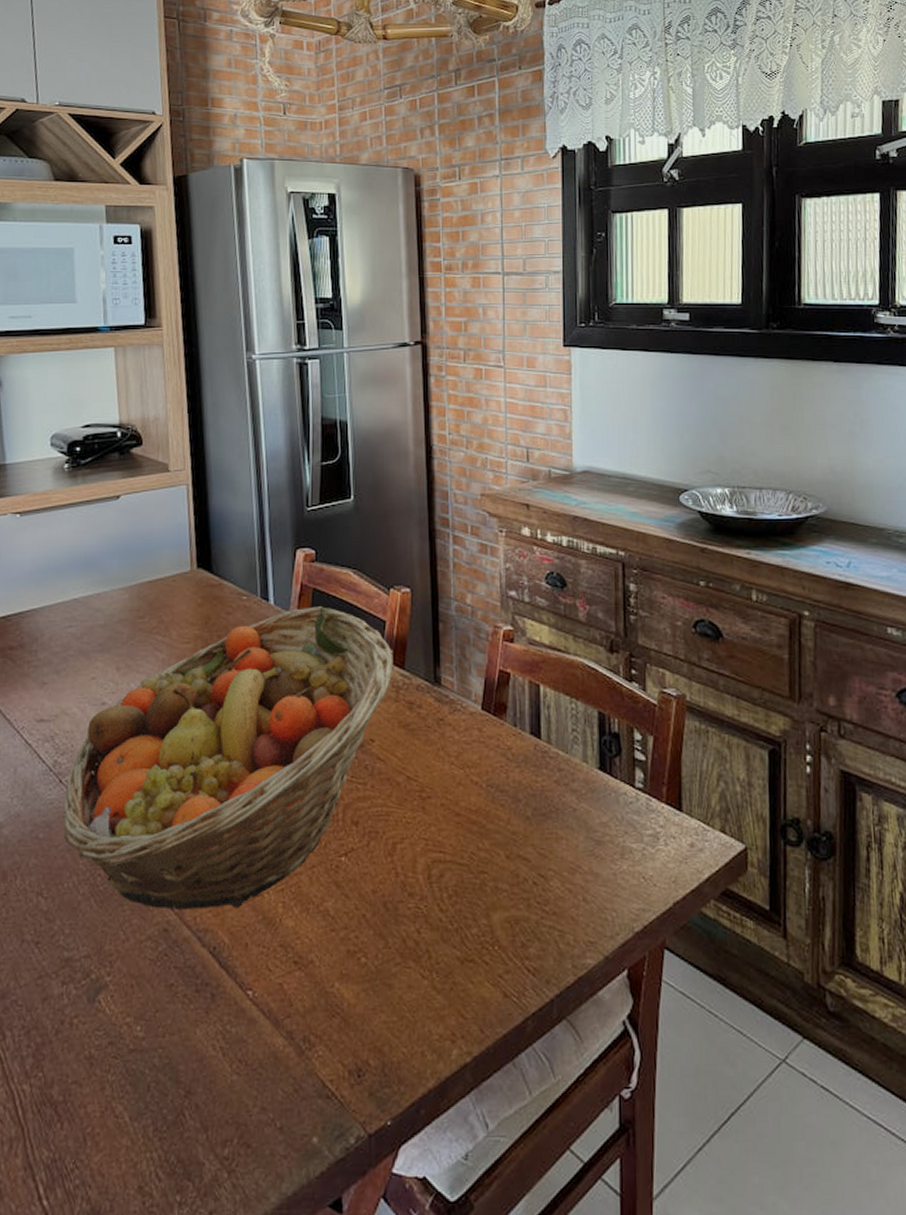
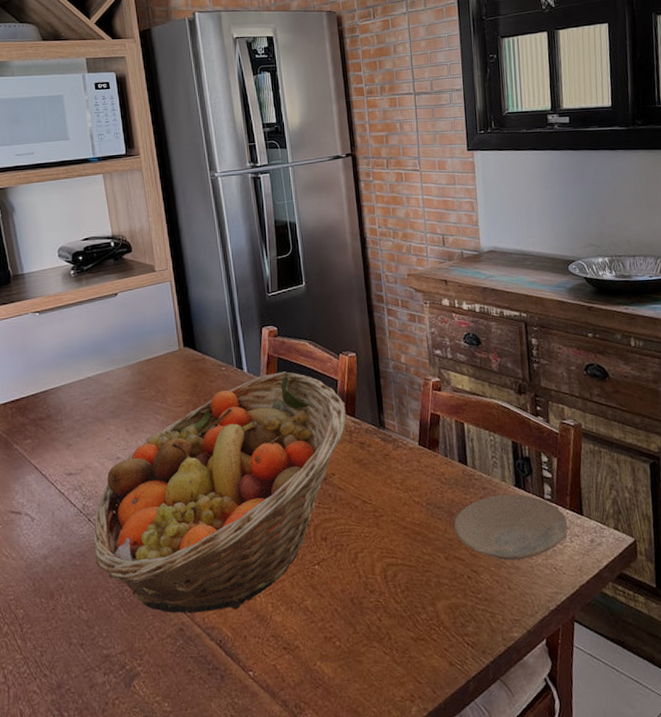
plate: none [519,779,663,865] -> present [453,494,568,561]

